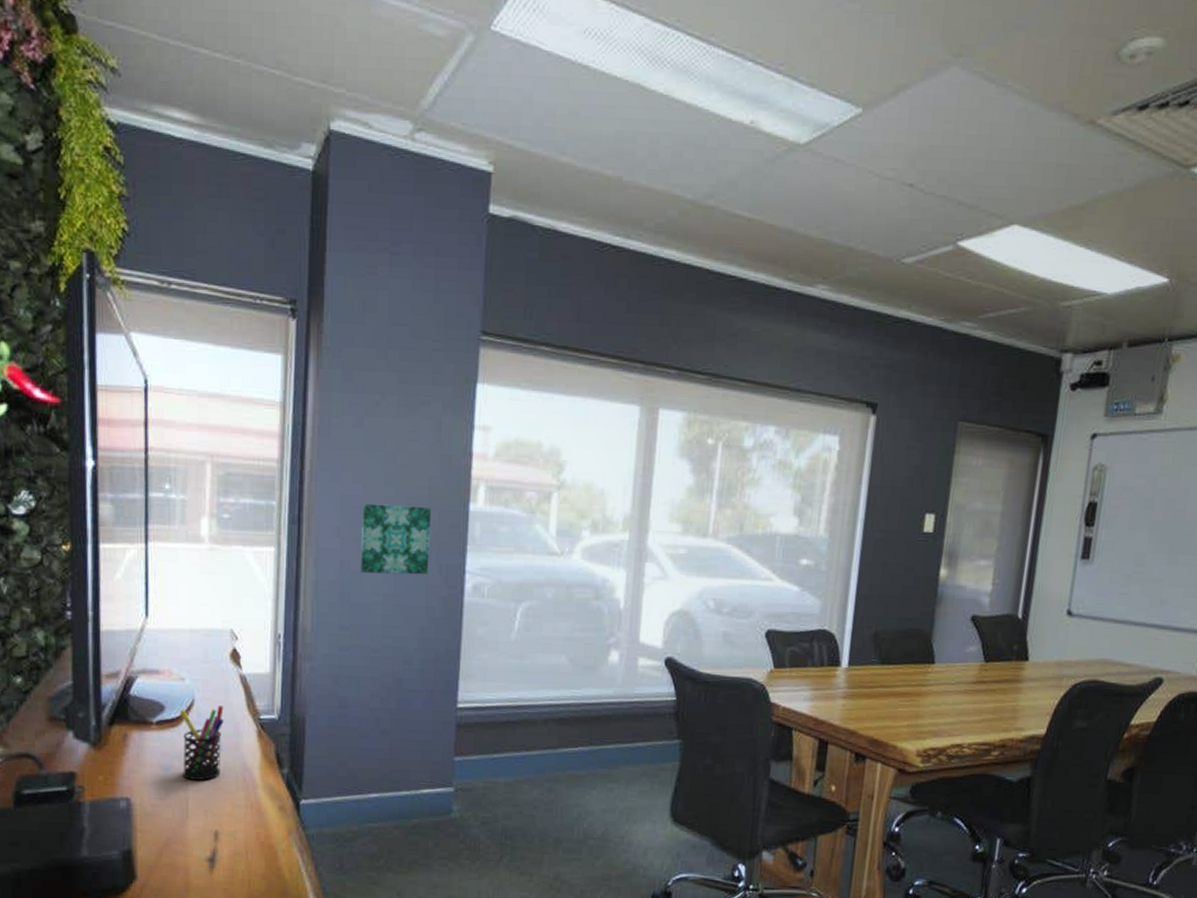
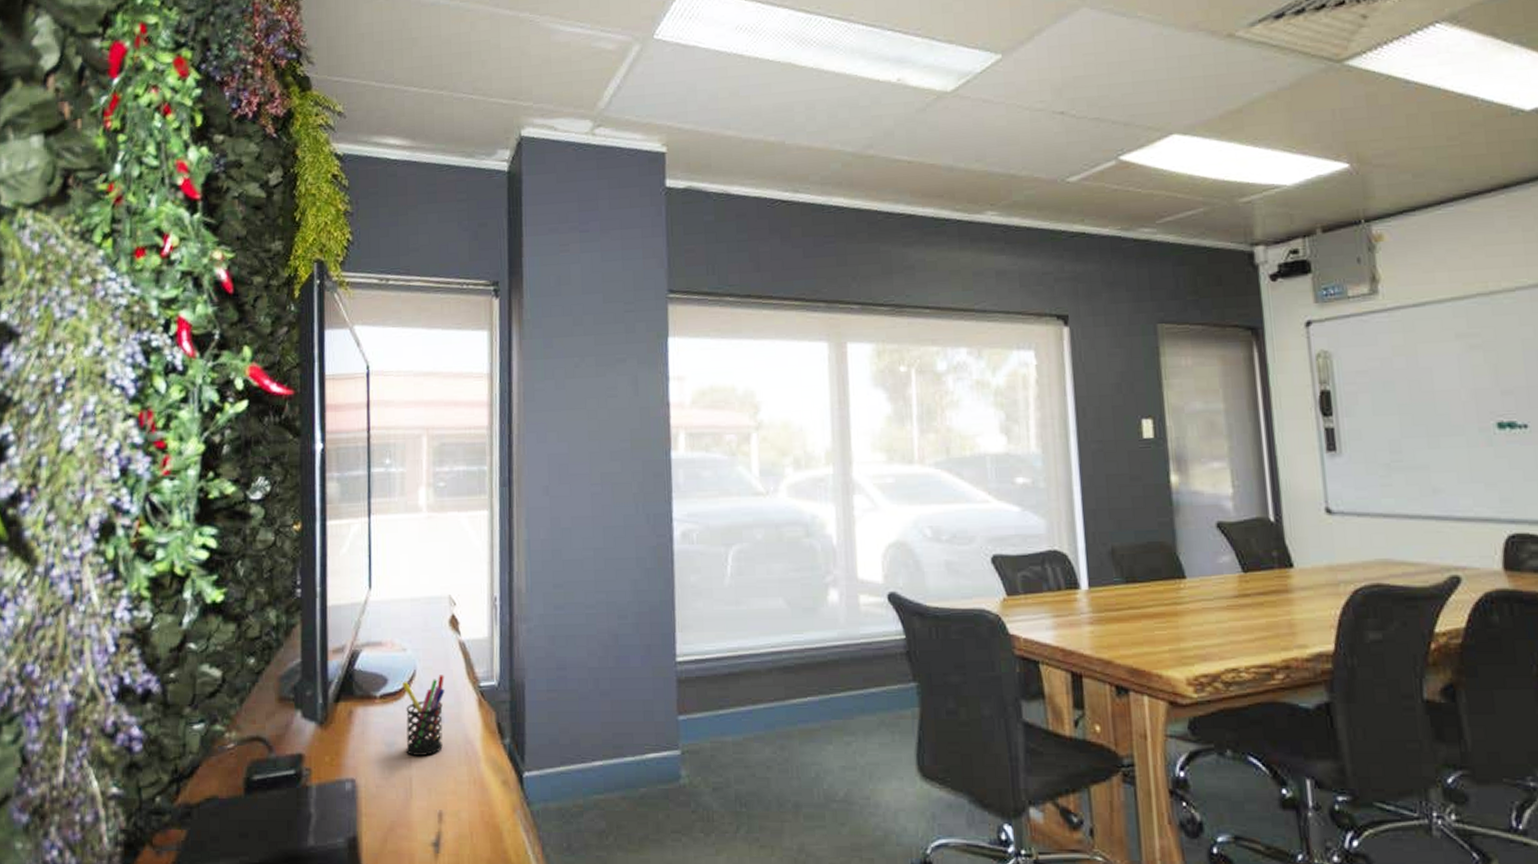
wall art: present [360,503,432,575] -> none [568,459,637,528]

